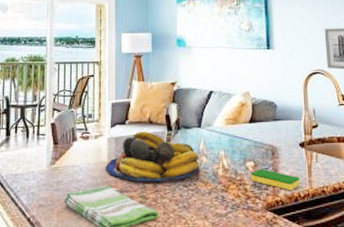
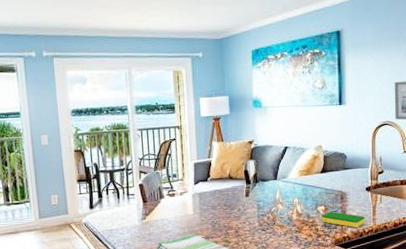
fruit bowl: present [105,131,200,183] -> none [191,185,276,229]

